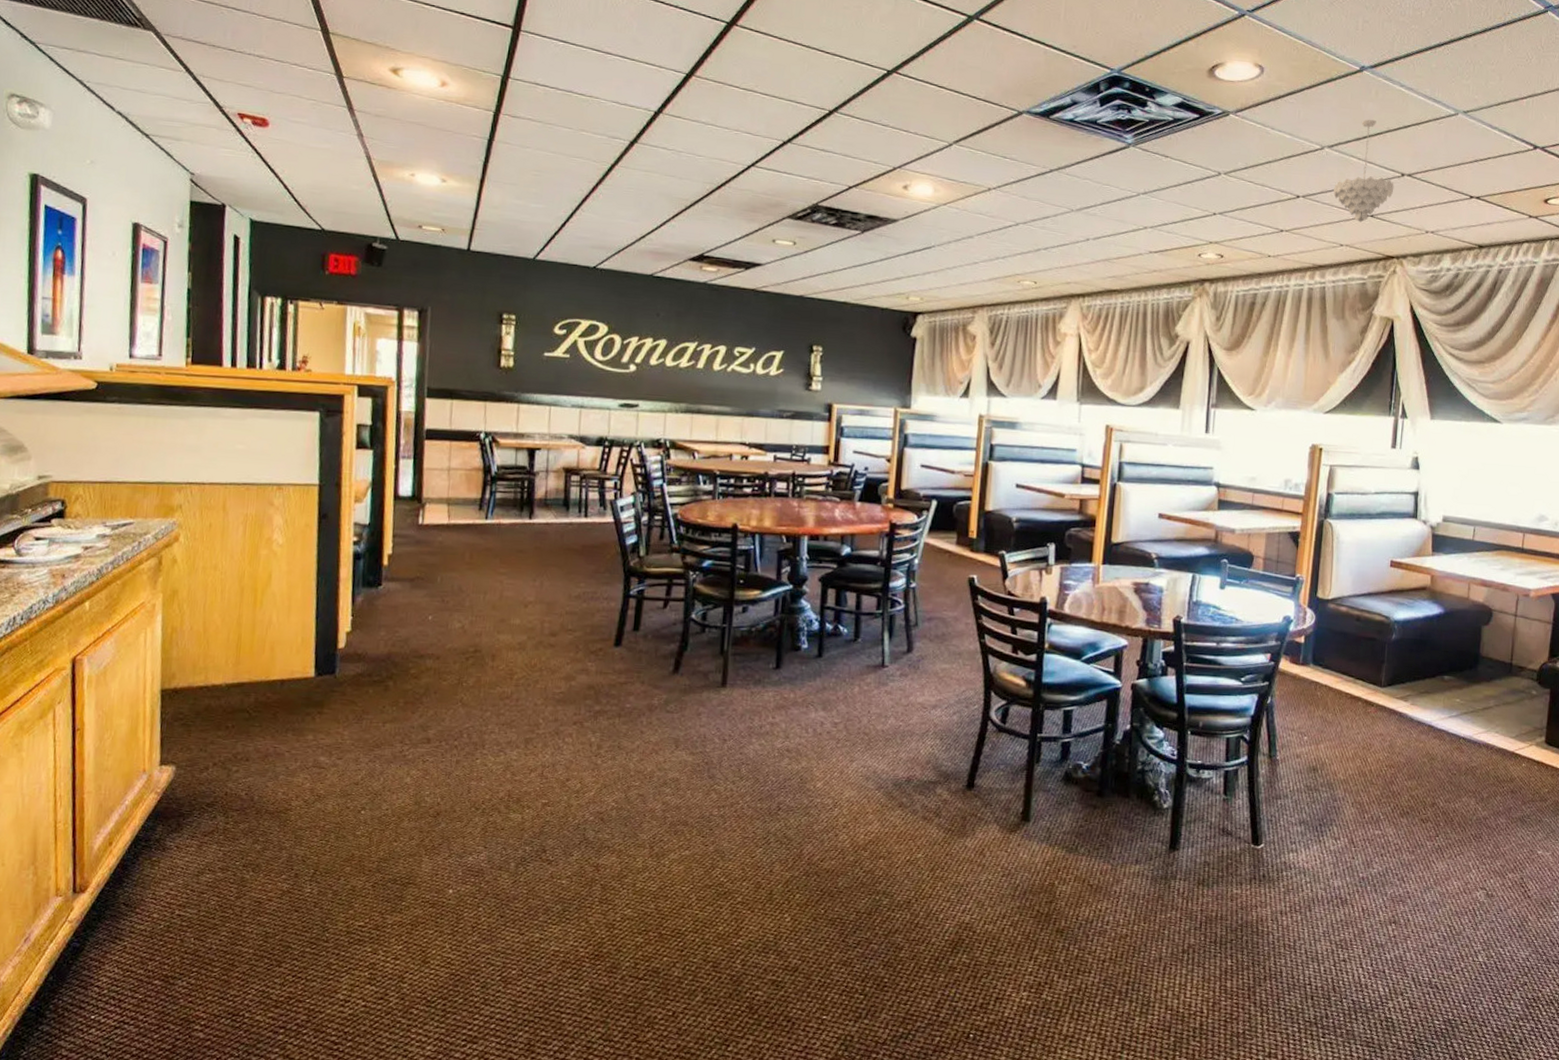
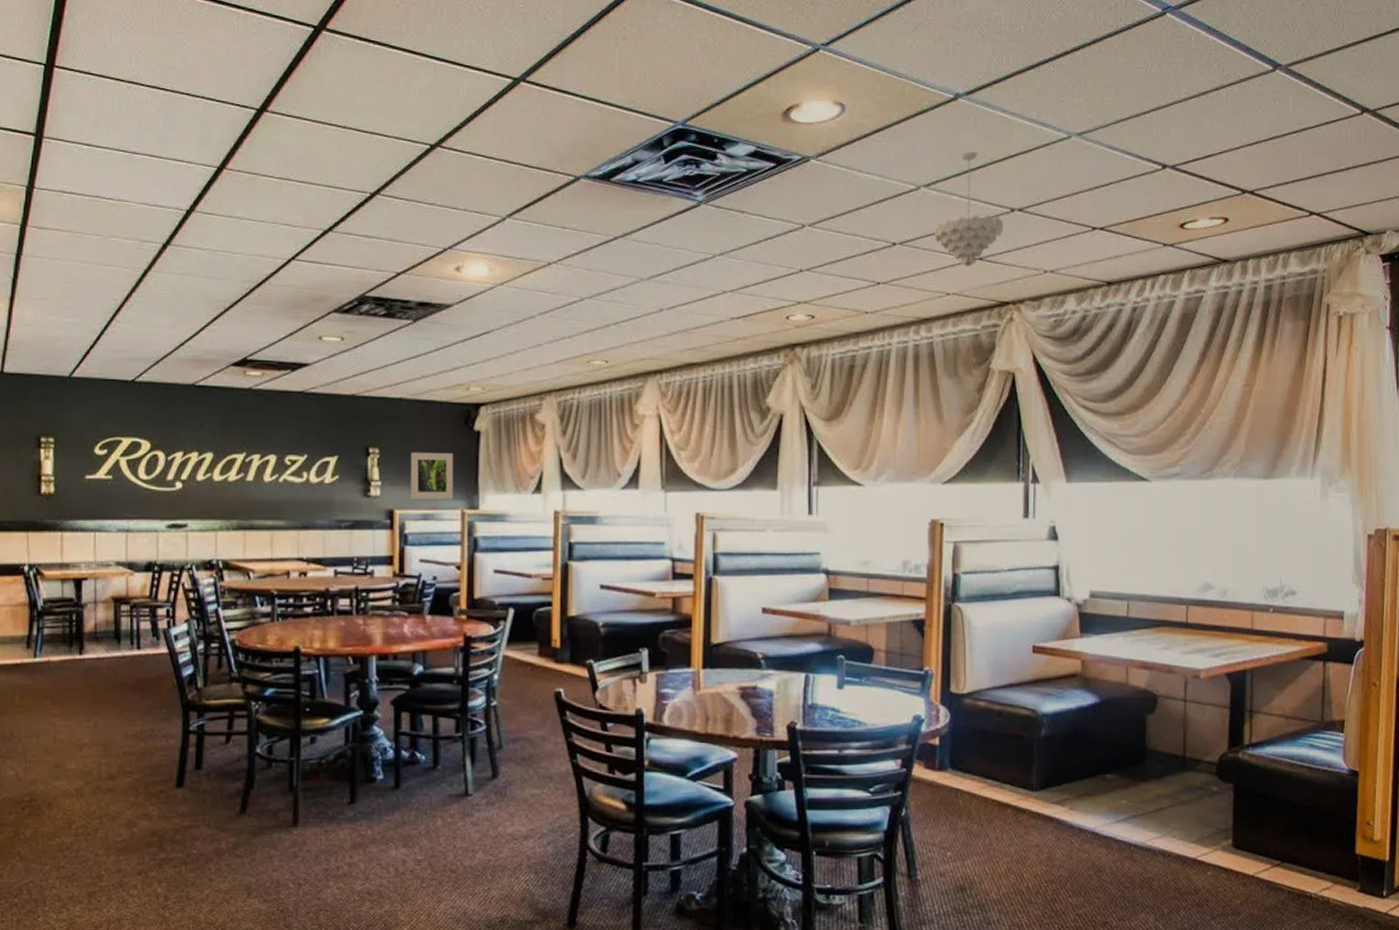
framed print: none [849,352,891,398] -> present [410,452,454,500]

